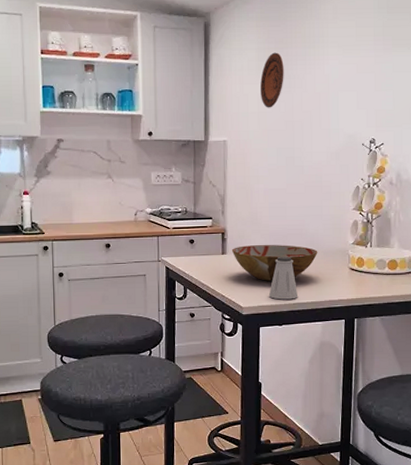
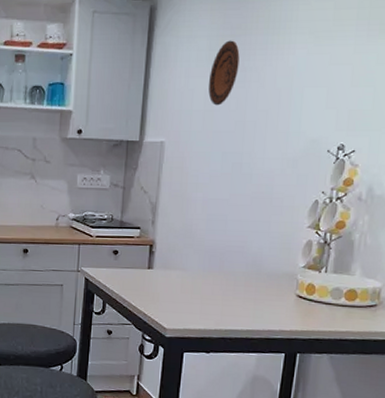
bowl: present [231,245,318,281] -> none [159,261,260,303]
saltshaker: present [268,256,299,300] -> none [197,275,232,325]

